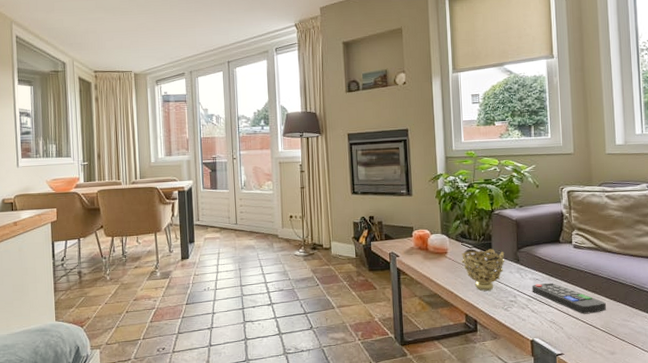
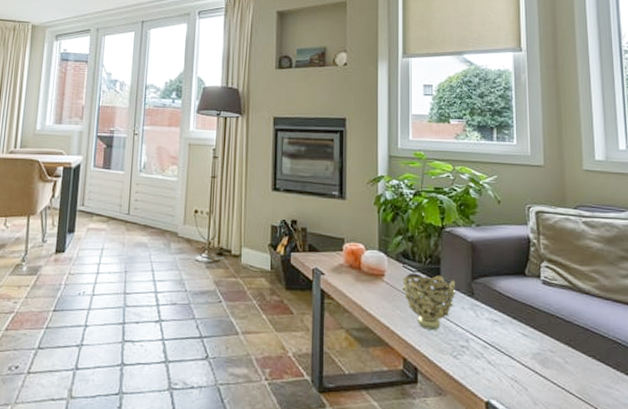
remote control: present [532,282,606,314] -> none [489,326,583,373]

